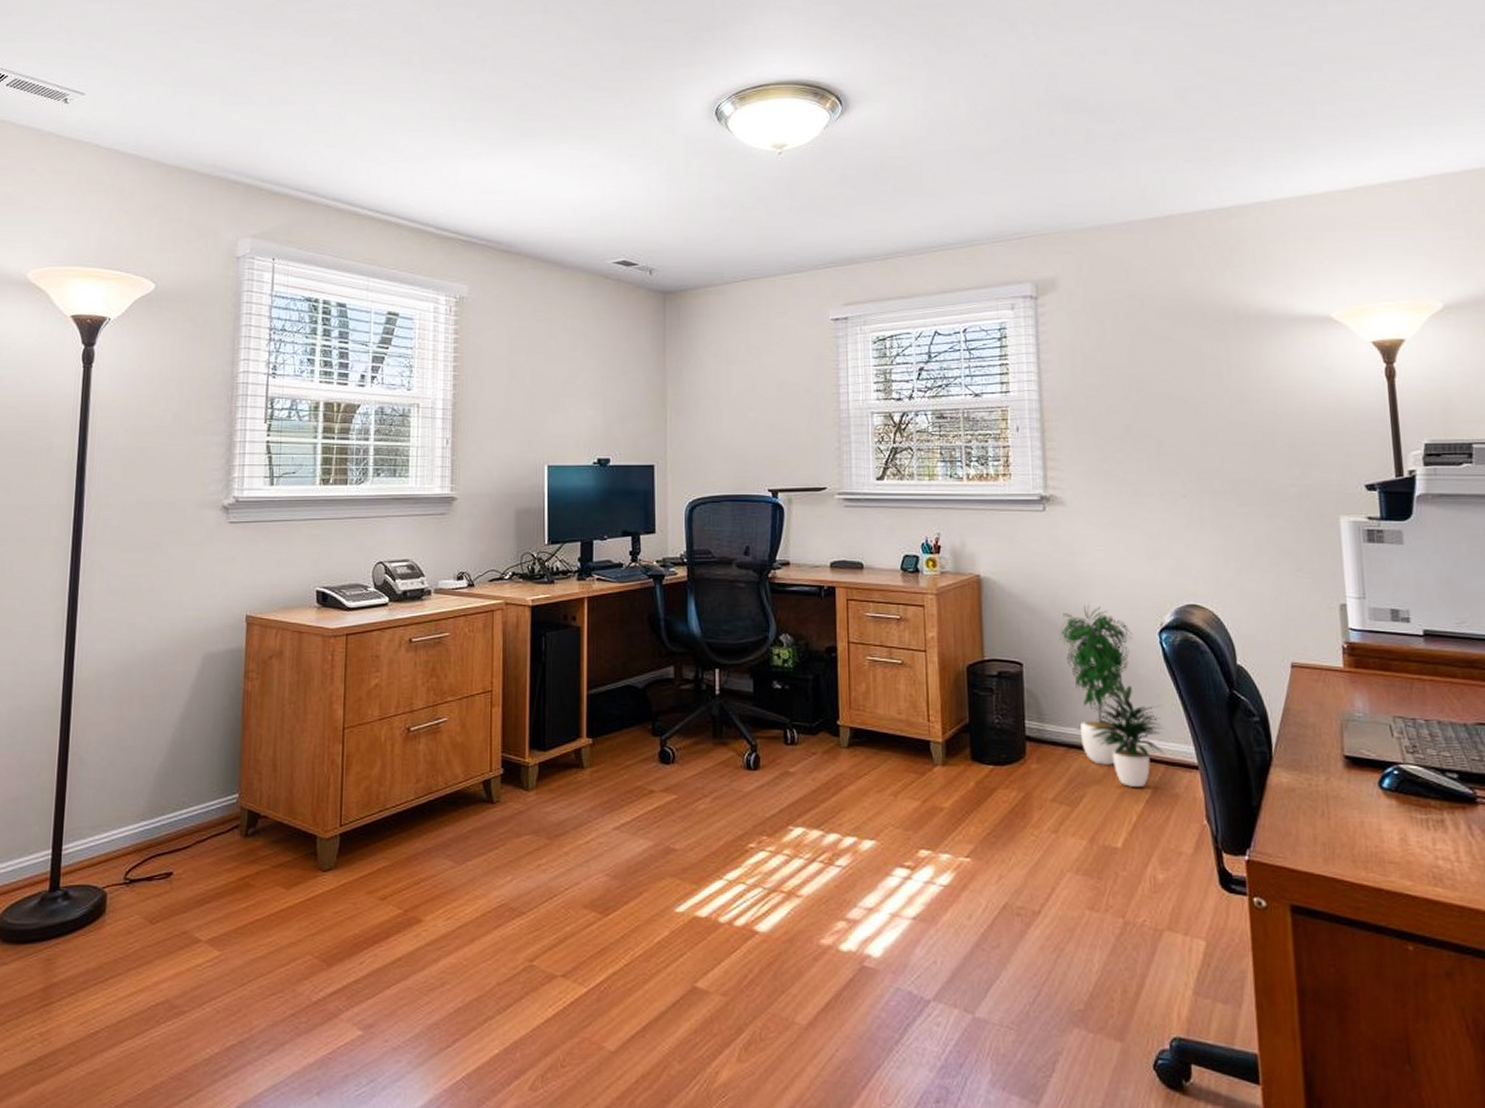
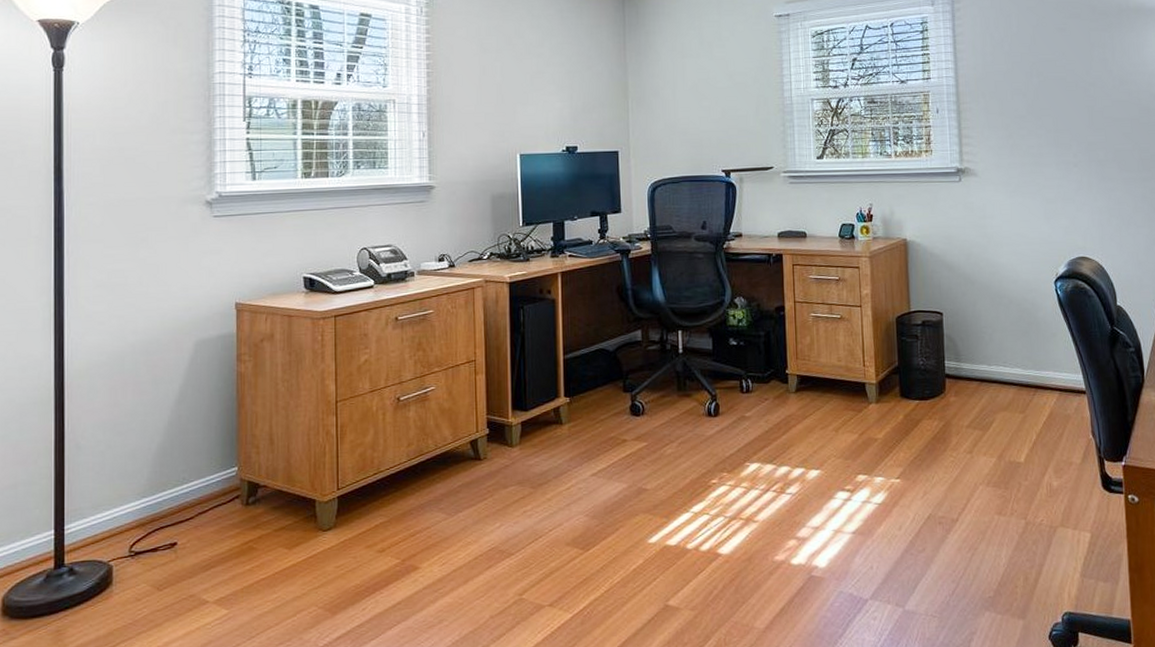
potted plant: present [1059,605,1167,787] -> none [973,260,1060,411]

